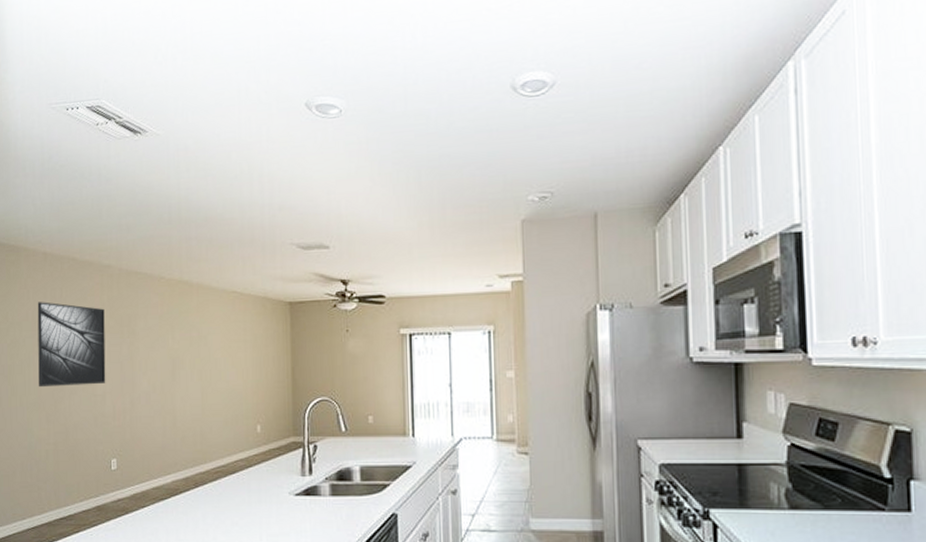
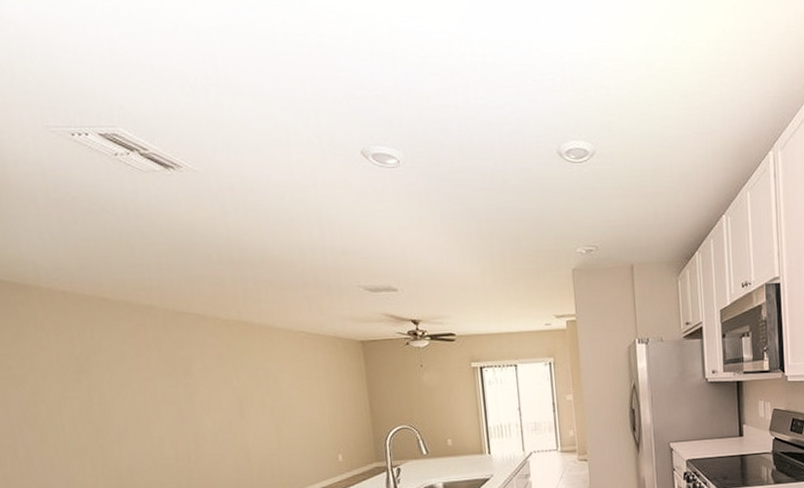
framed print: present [37,302,106,388] -> none [61,344,163,434]

